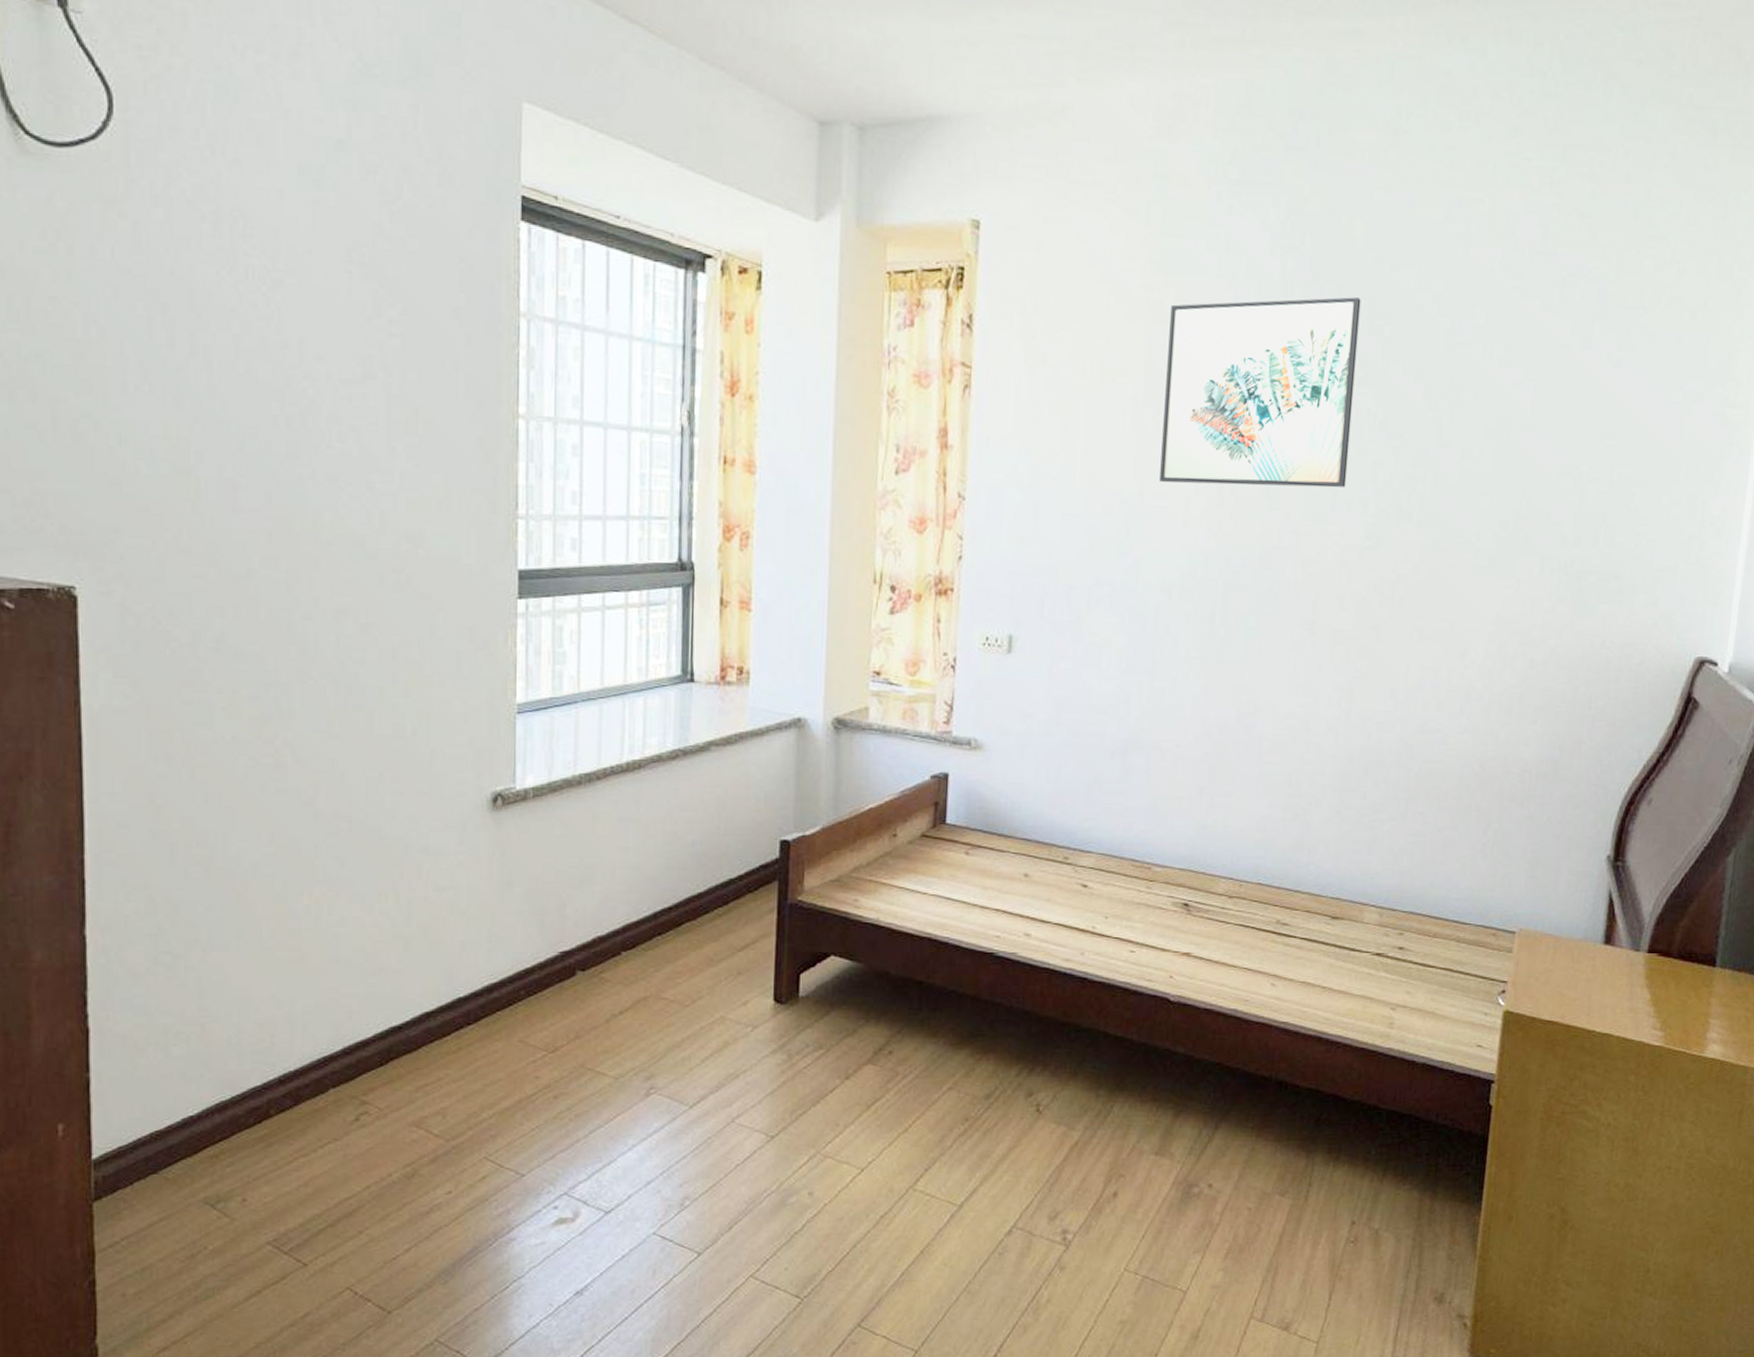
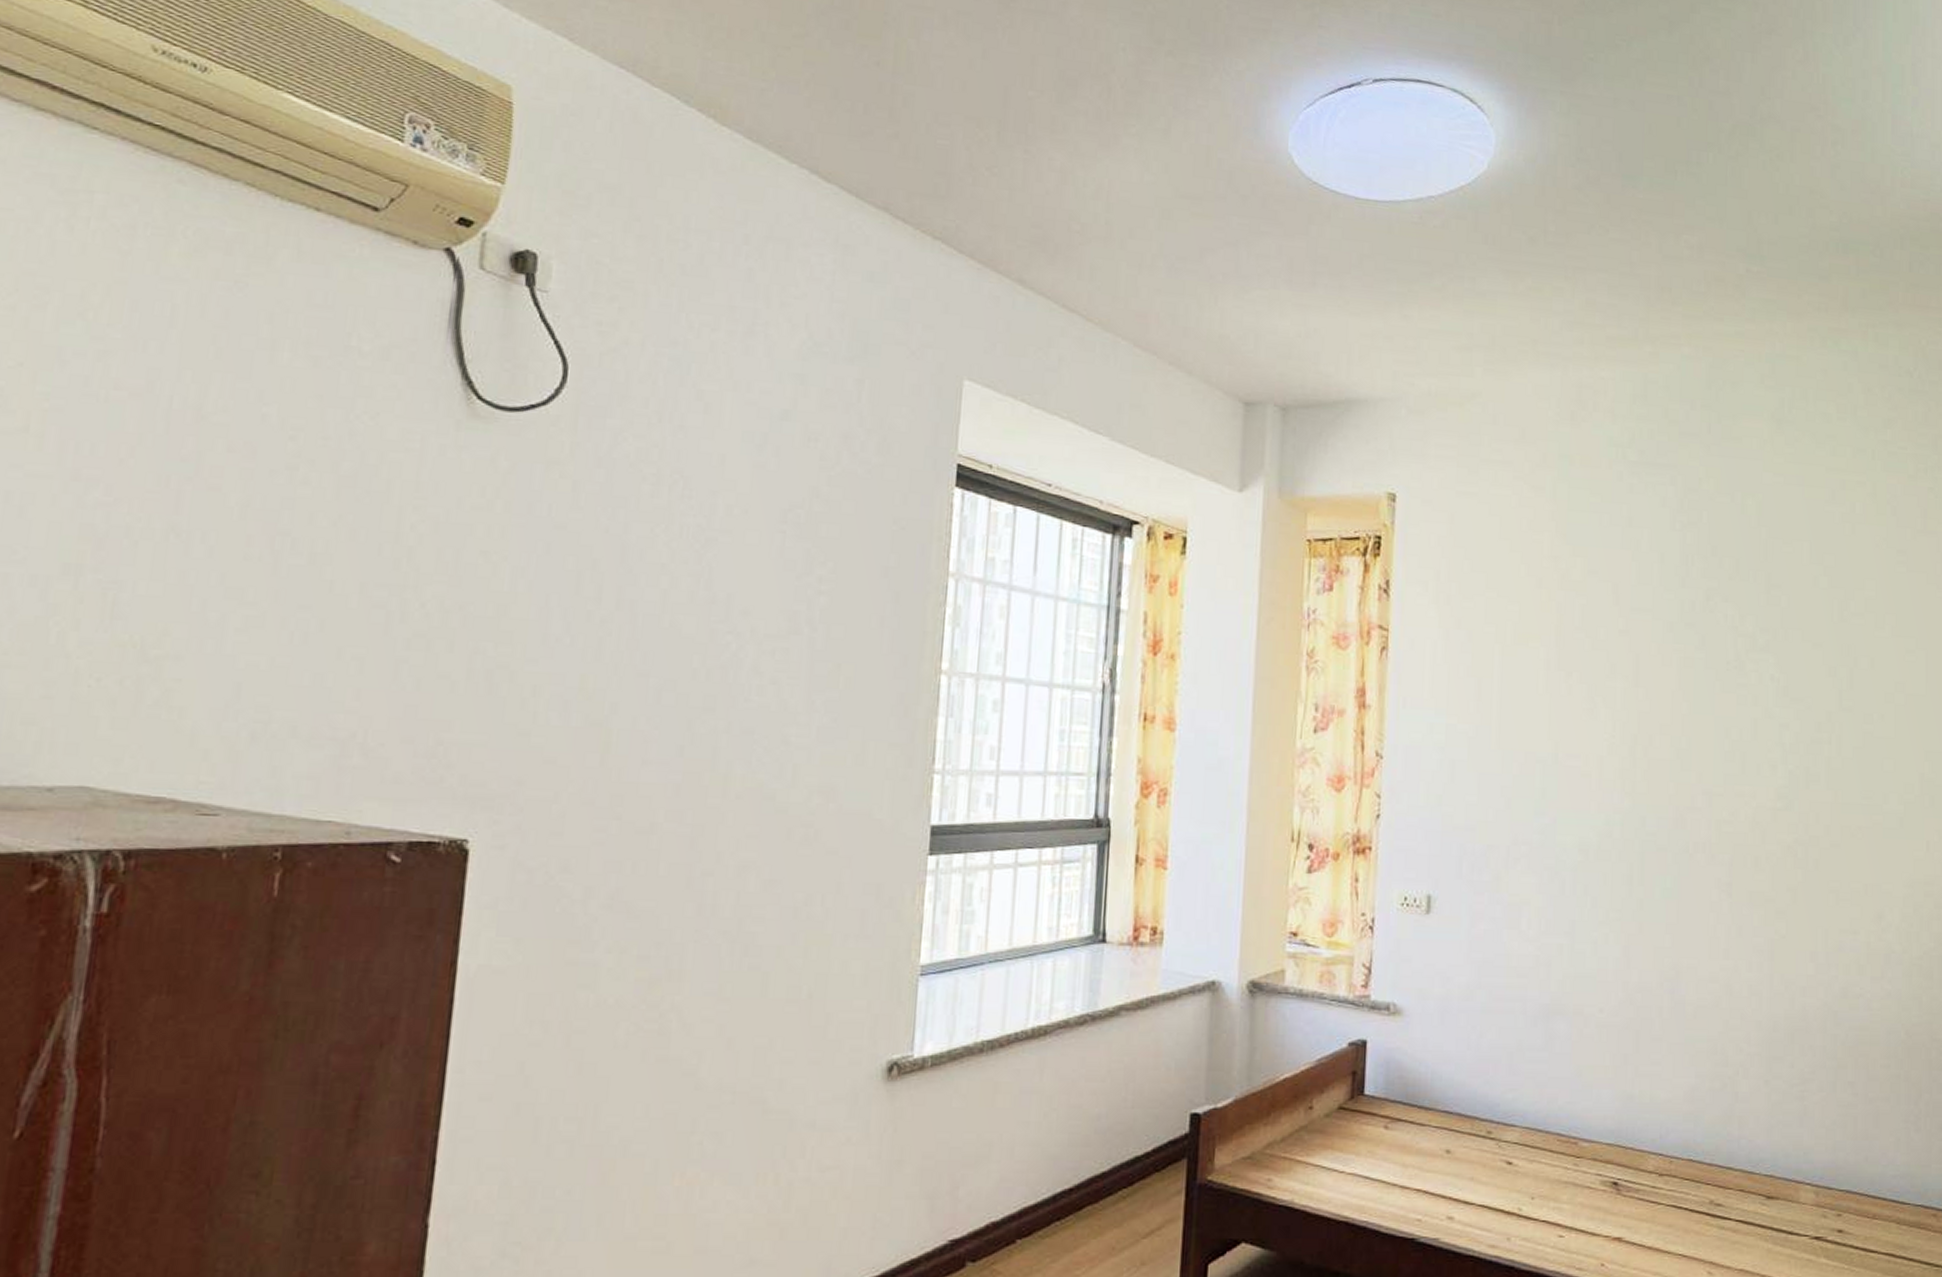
wall art: present [1159,297,1361,488] -> none [1573,569,1758,750]

